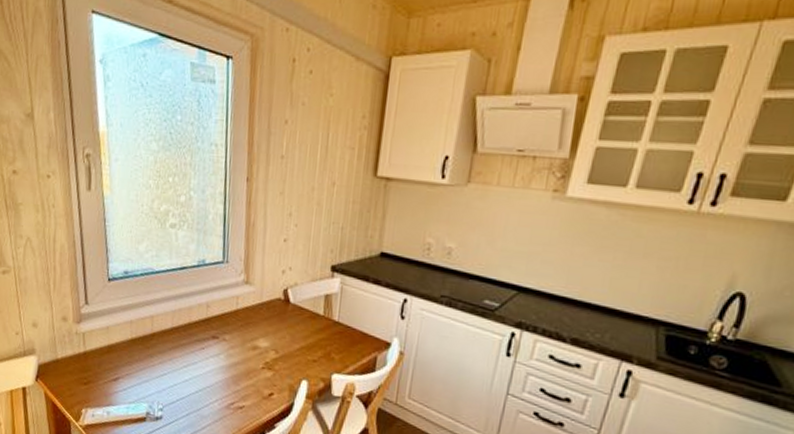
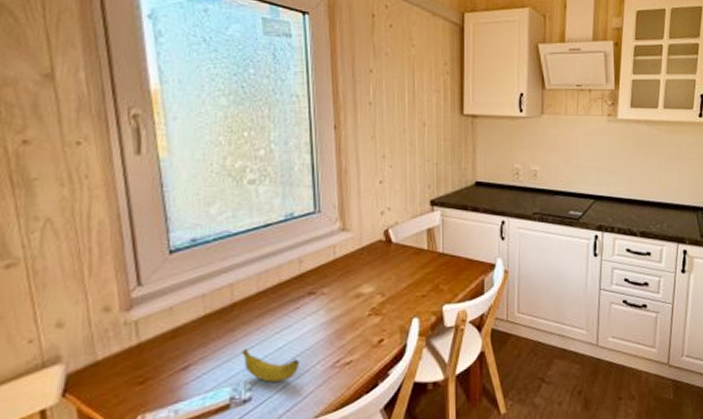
banana: none [157,374,201,410] -> present [241,349,299,383]

